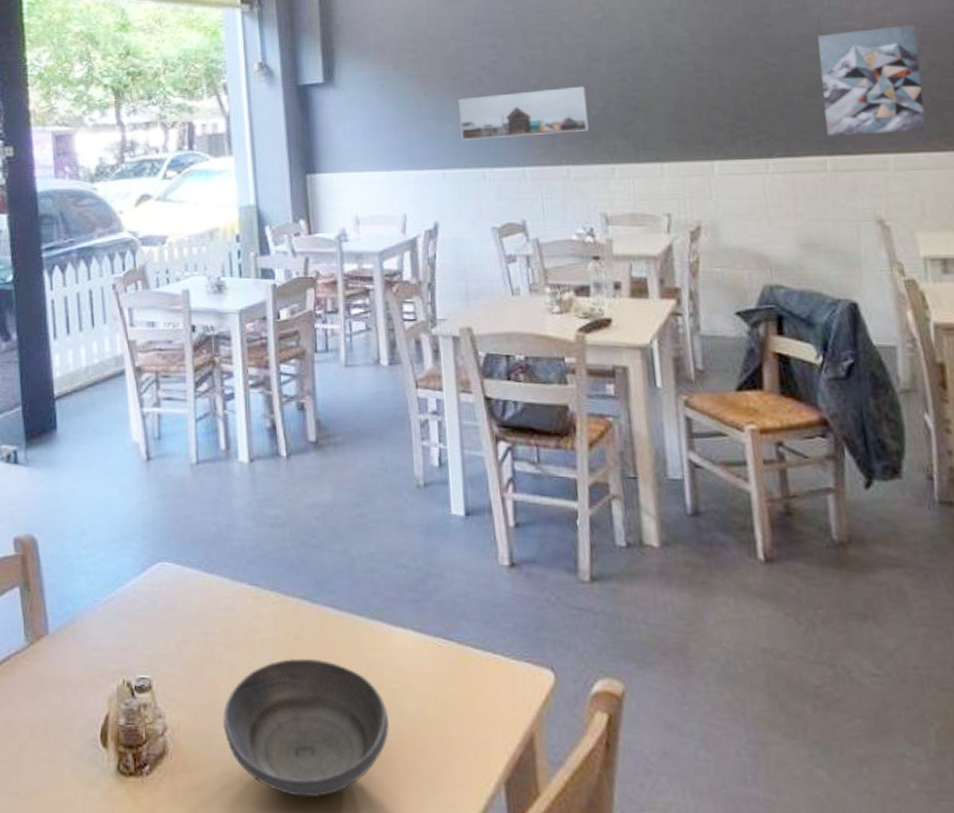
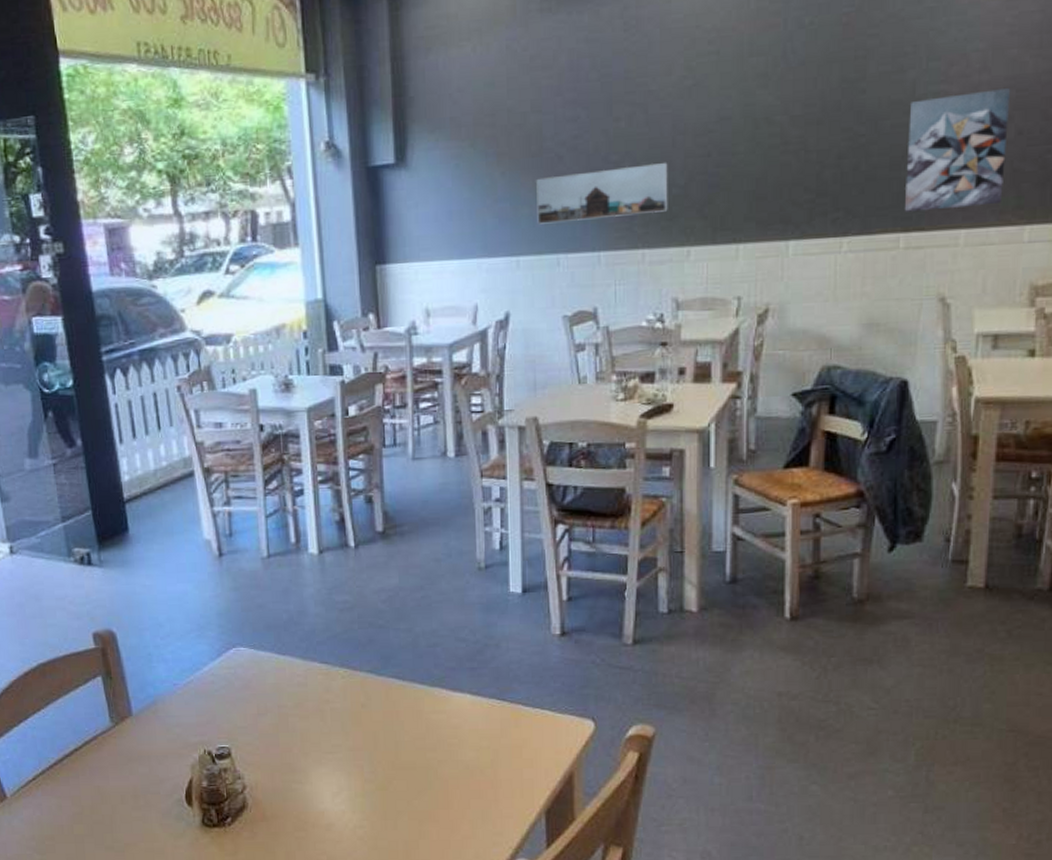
bowl: present [223,658,389,798] -> none [297,722,446,834]

